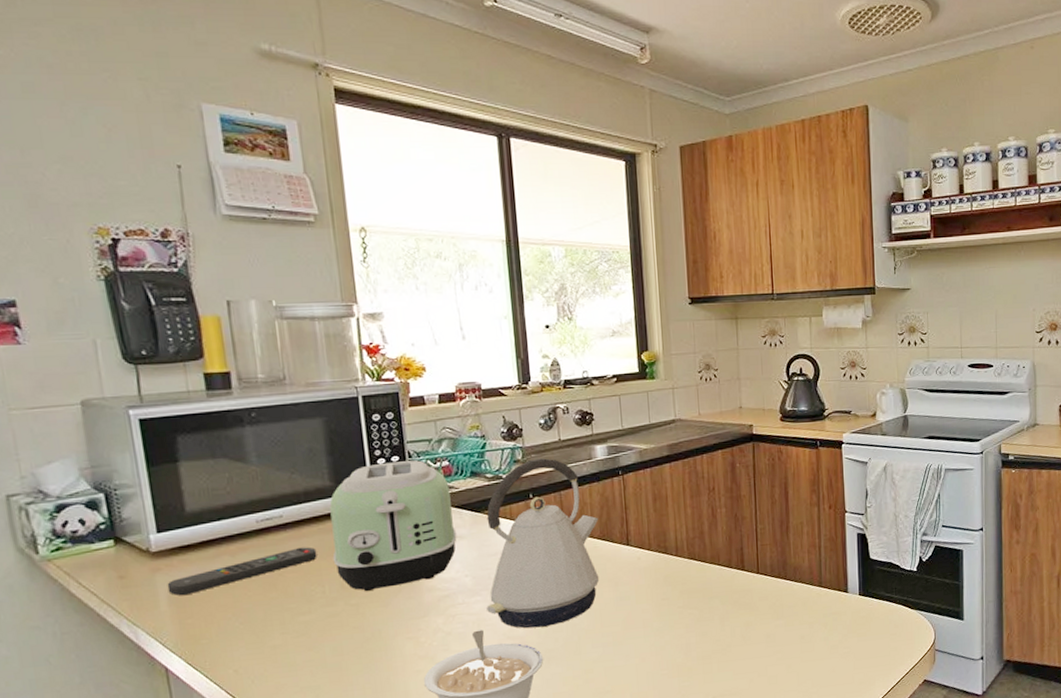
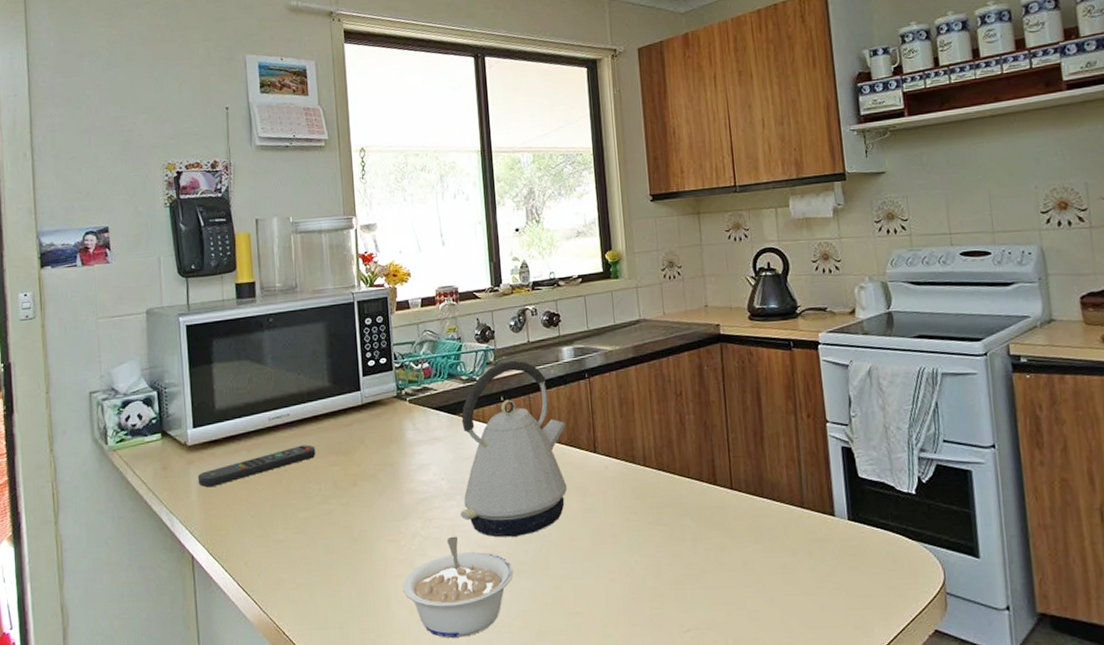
toaster: present [329,460,457,592] -> none [327,362,435,491]

